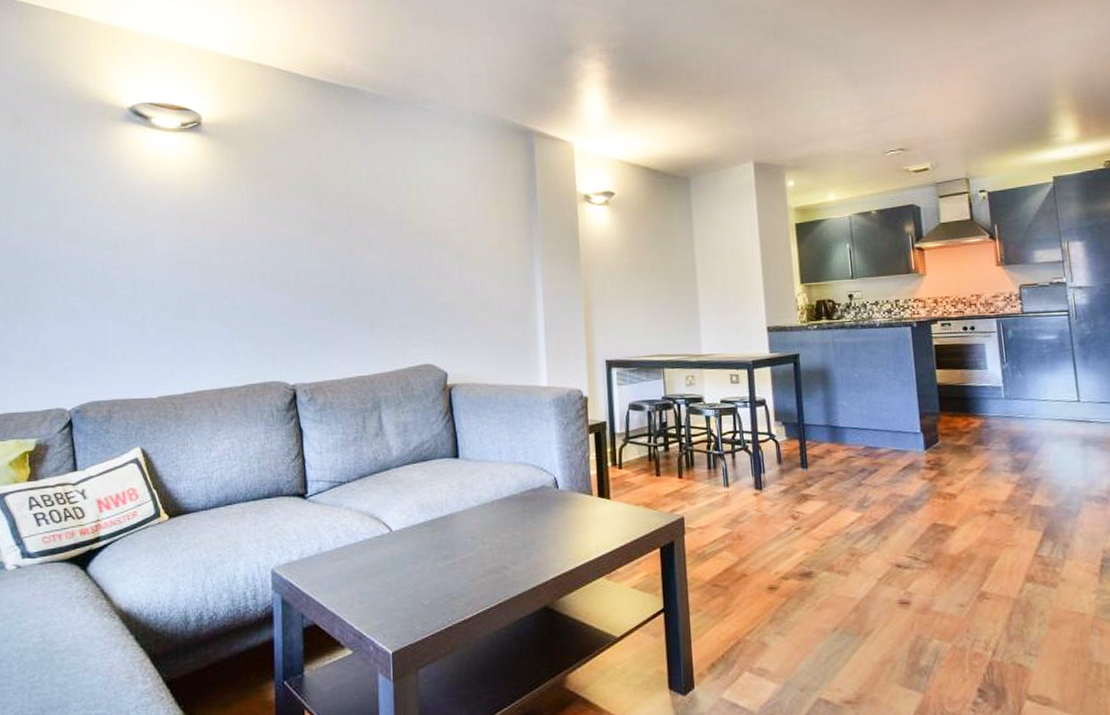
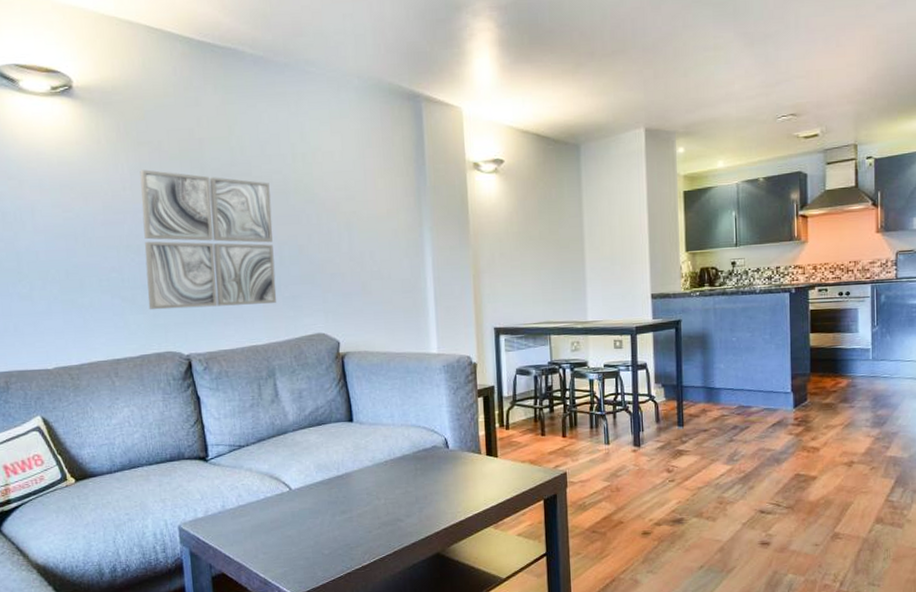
wall art: none [257,200,386,339] -> present [140,169,277,310]

